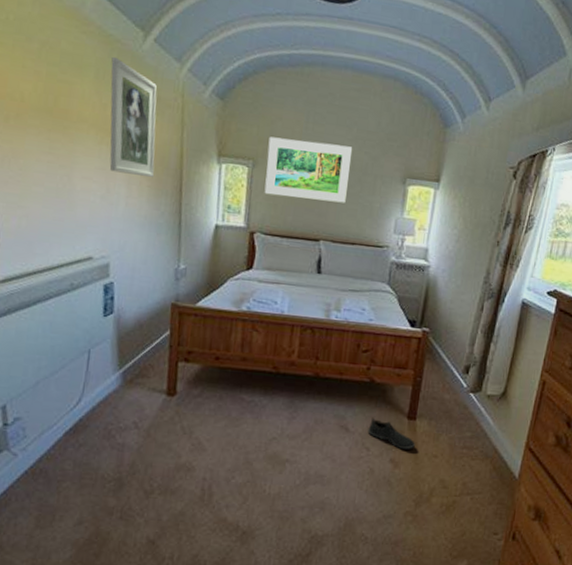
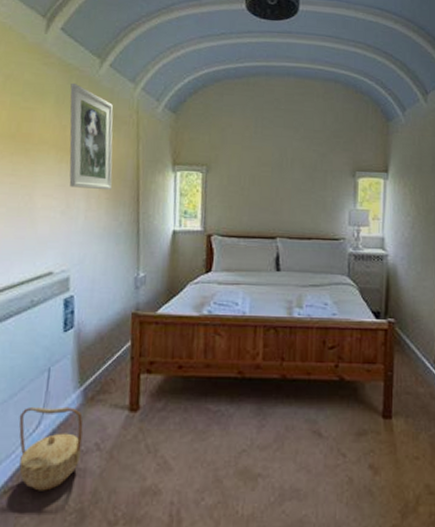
basket: none [60,384,122,461] -> present [19,406,83,491]
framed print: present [264,136,353,203] -> none [219,143,301,200]
shoe: present [367,417,415,450] -> none [342,419,394,454]

